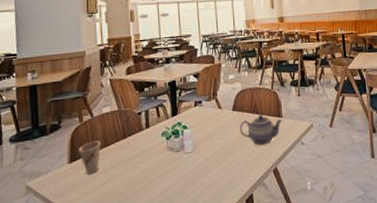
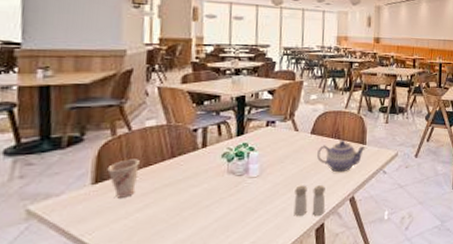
salt and pepper shaker: none [224,158,253,188] -> present [293,185,326,216]

